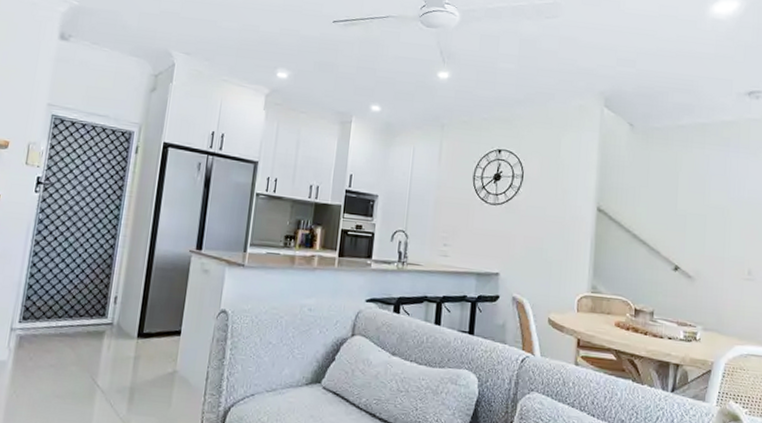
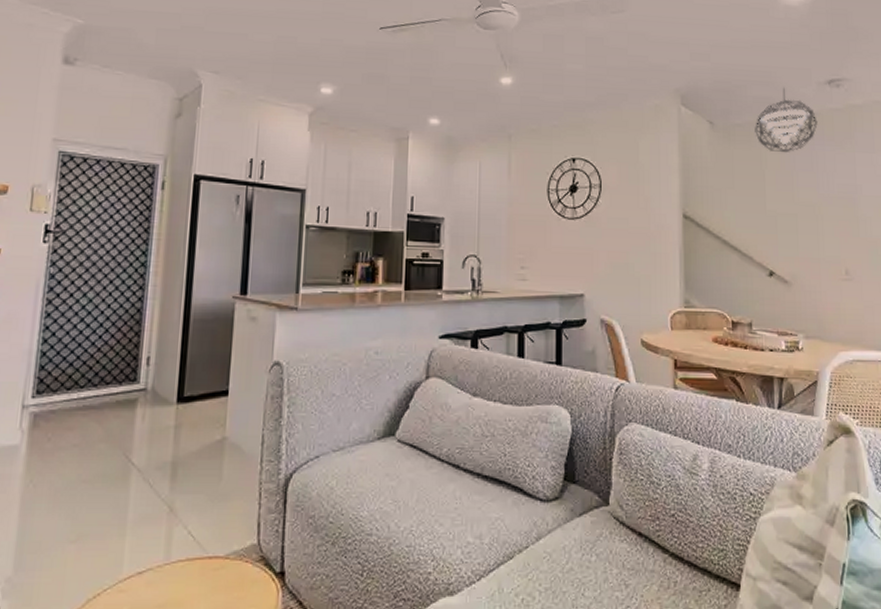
pendant light: none [672,96,734,158] -> present [755,87,818,153]

